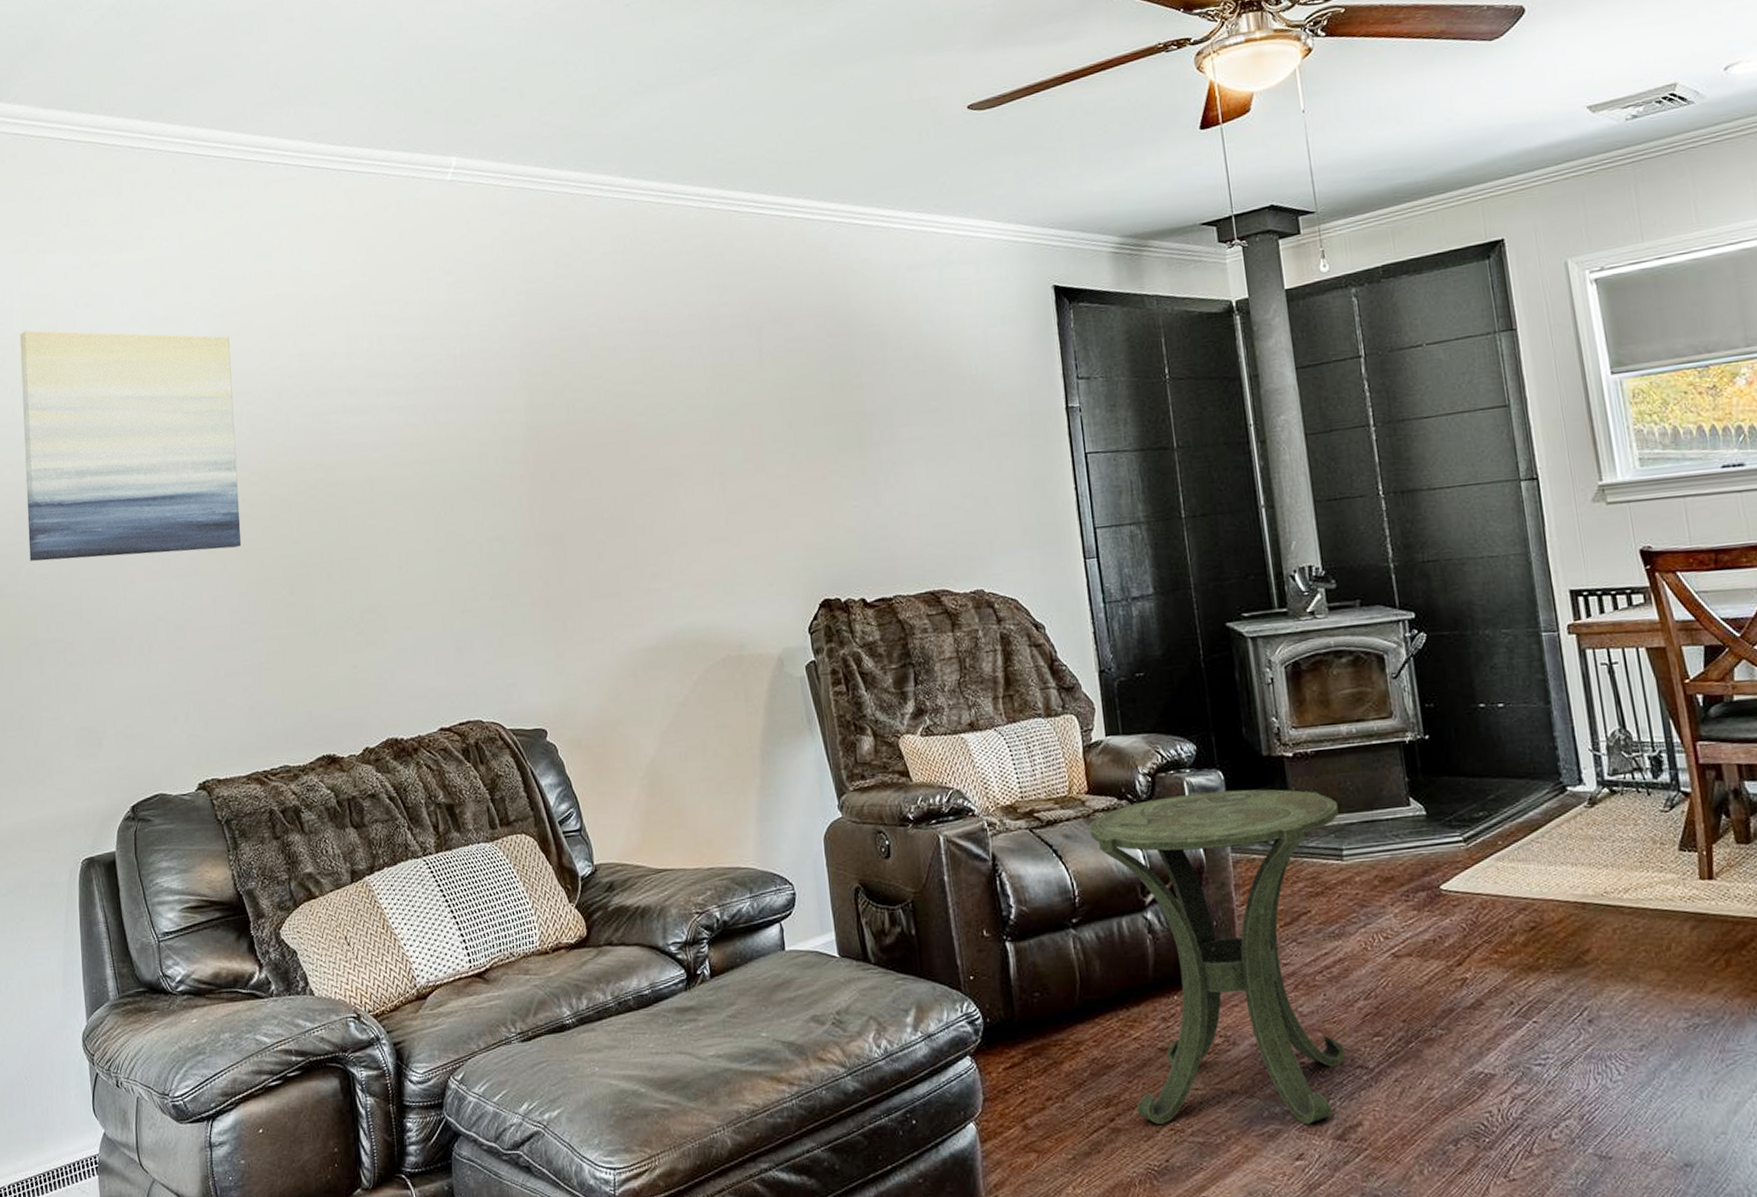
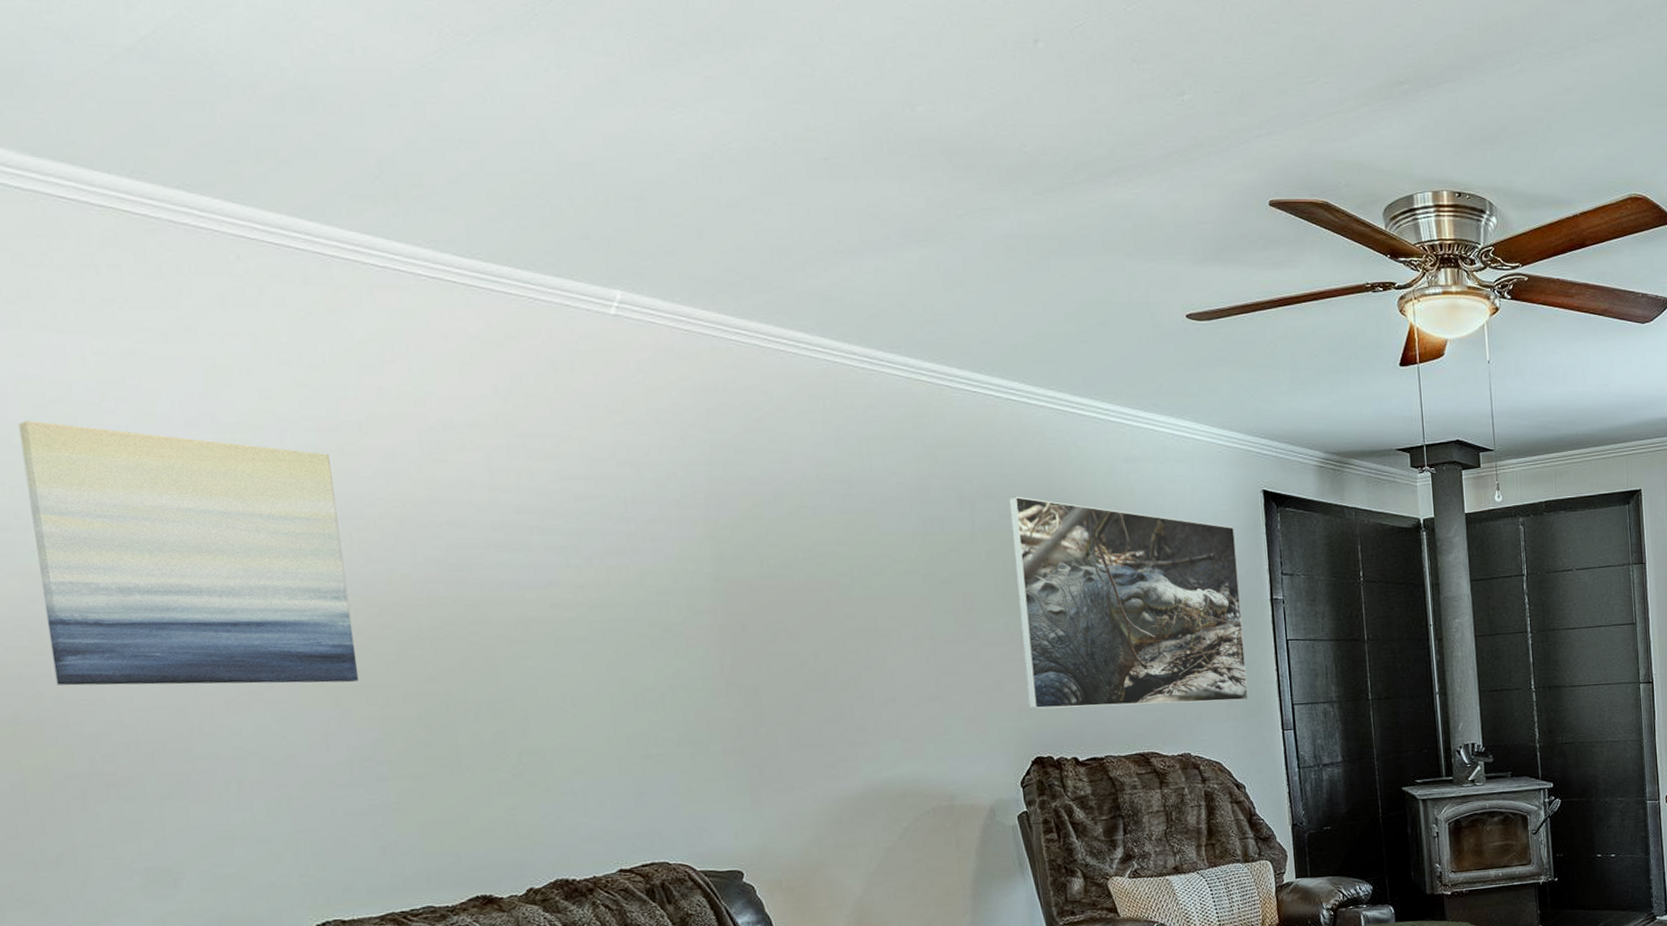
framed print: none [794,317,1046,547] -> present [1009,496,1249,709]

